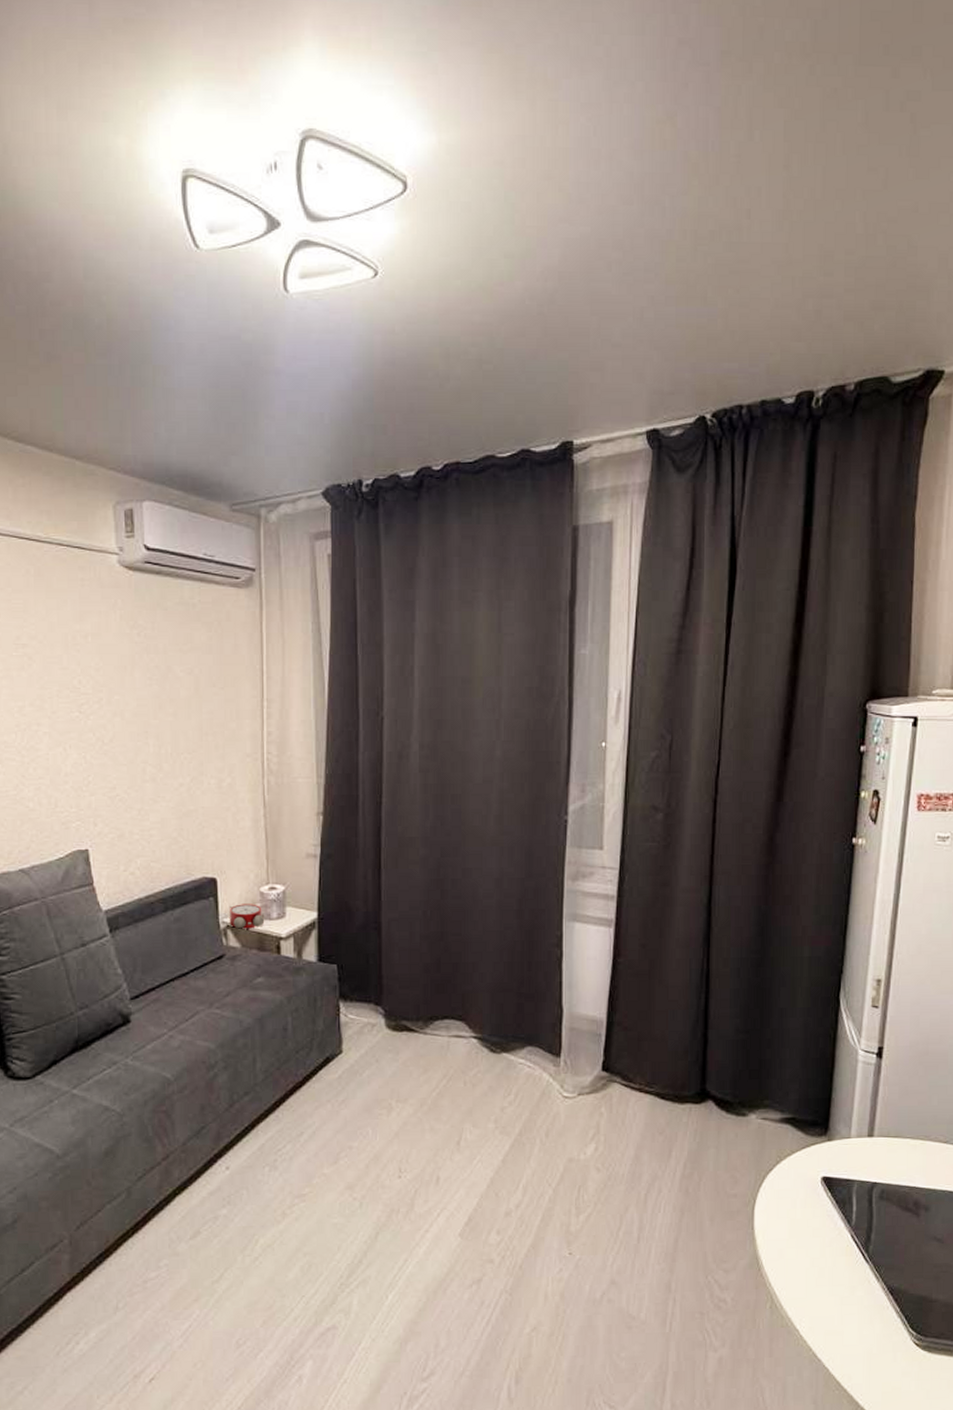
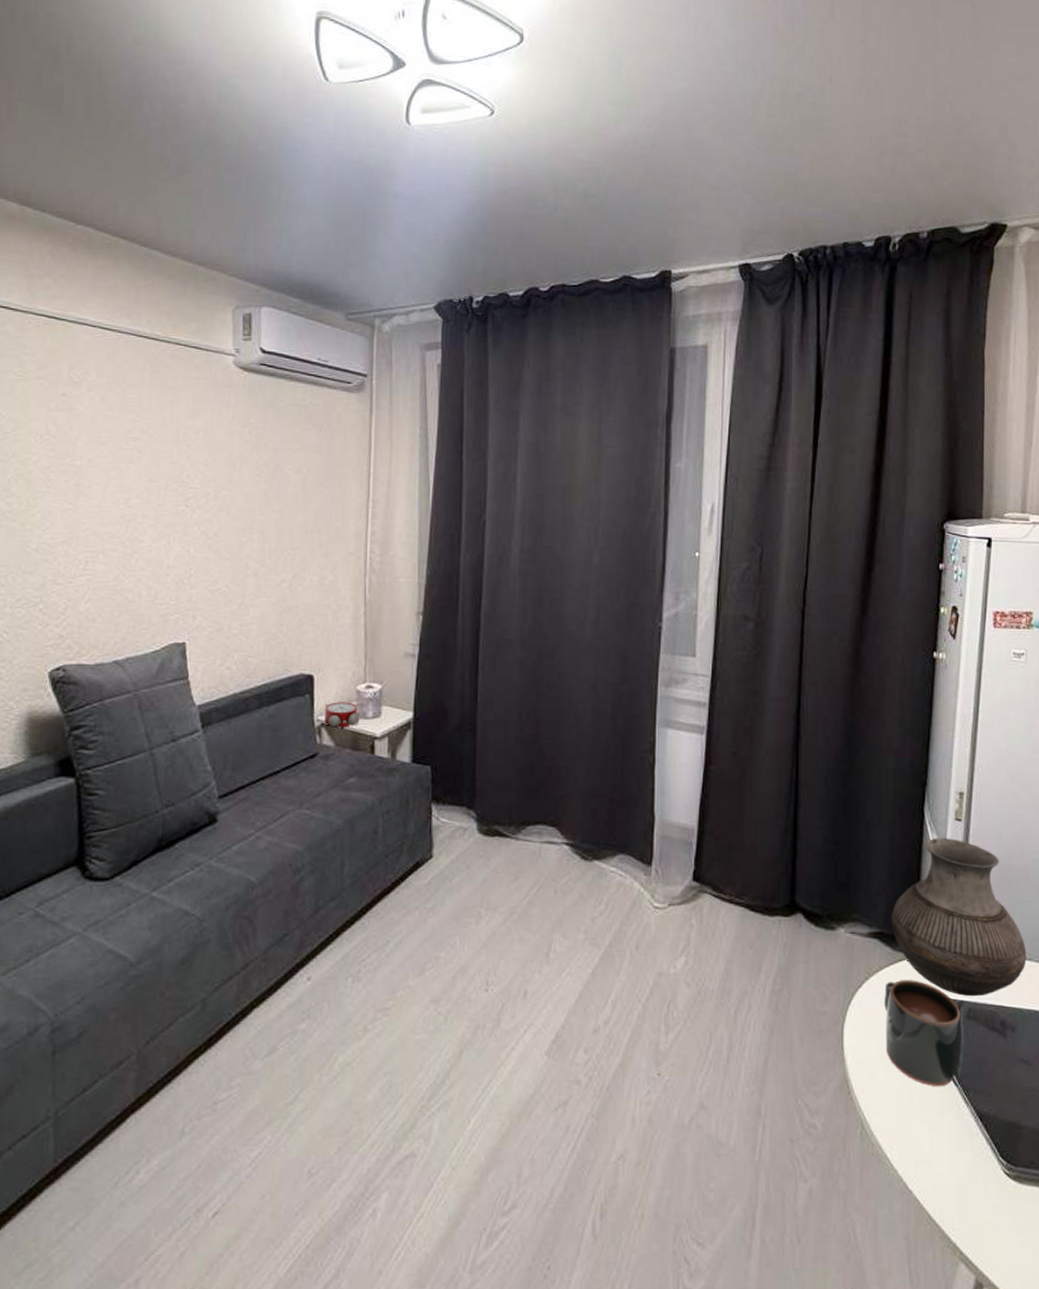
mug: none [796,1163,874,1263] -> present [884,980,961,1086]
vase: none [803,1024,943,1179] -> present [891,837,1027,997]

